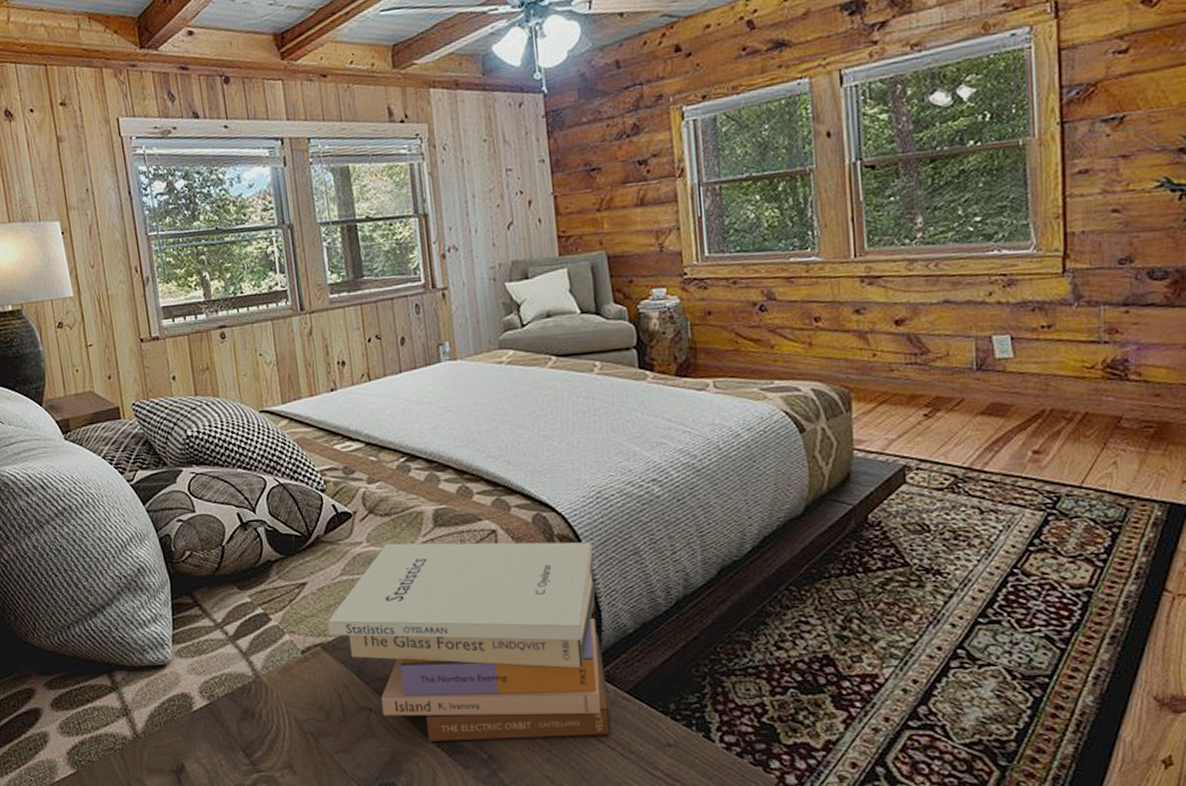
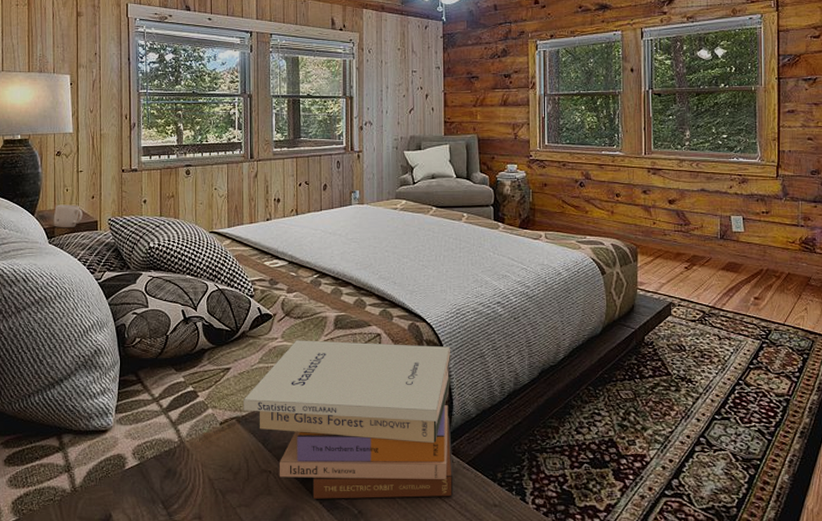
mug: none [65,388,101,420] -> present [53,204,83,228]

